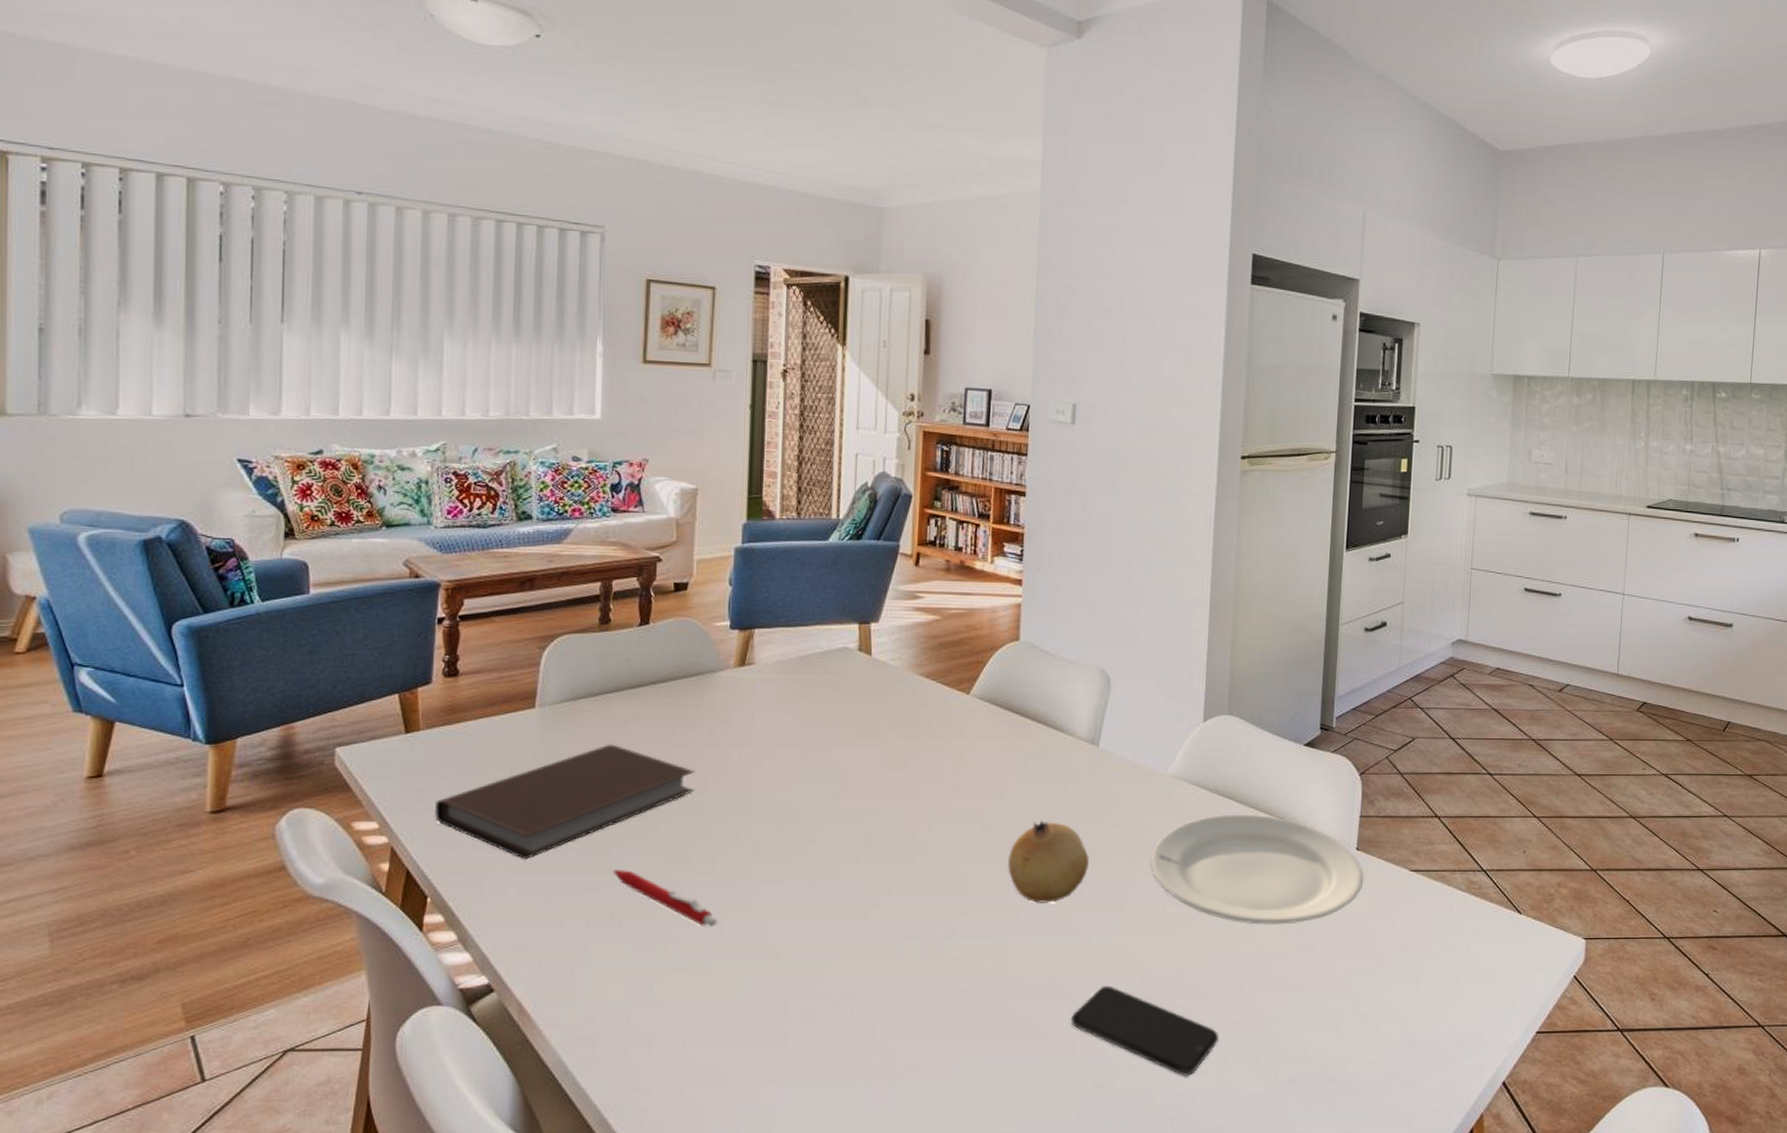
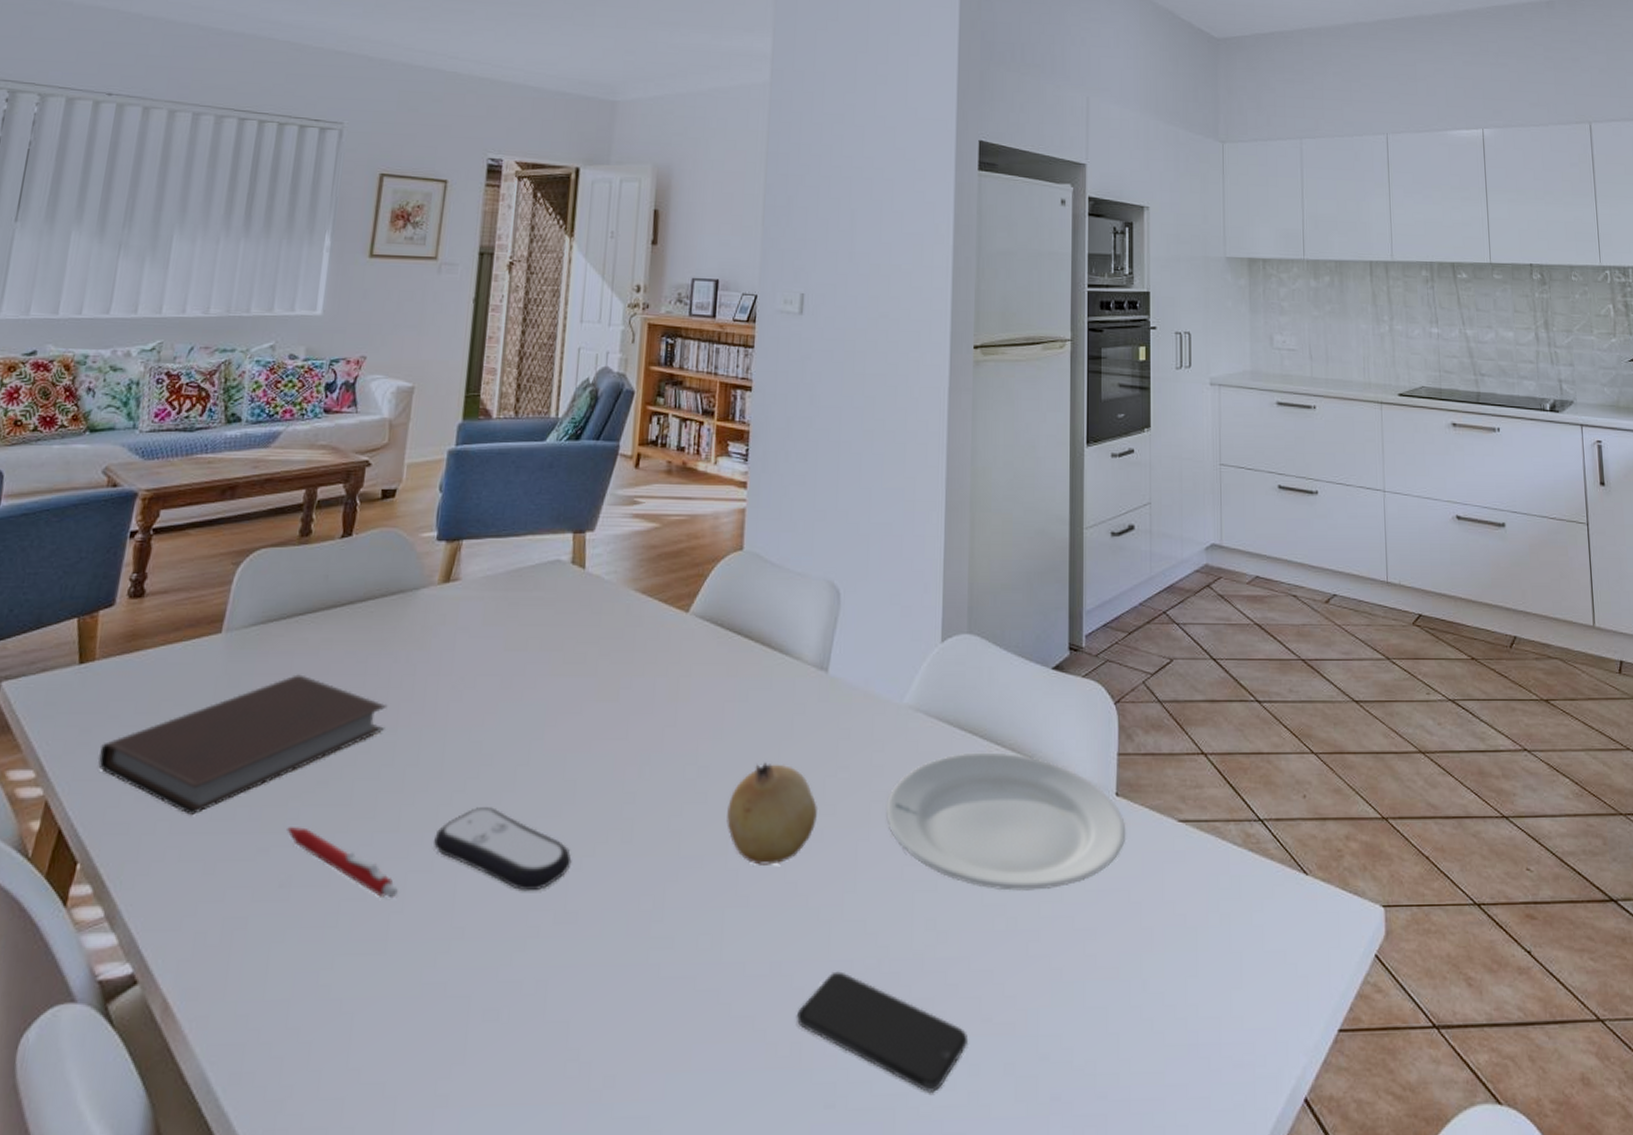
remote control: none [746,855,871,922] -> present [434,807,572,892]

